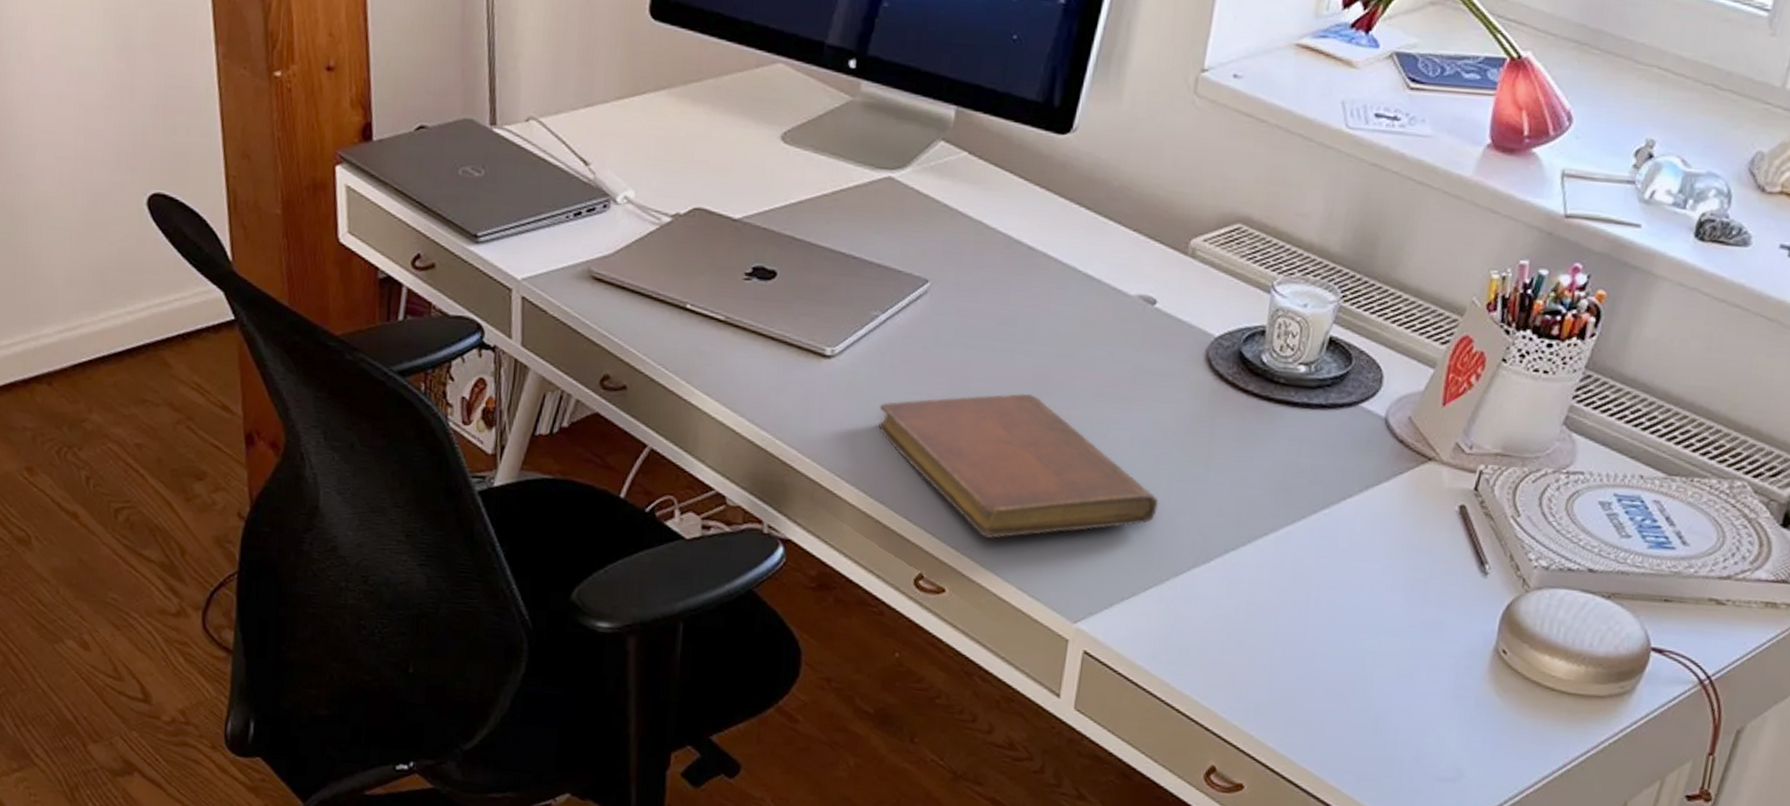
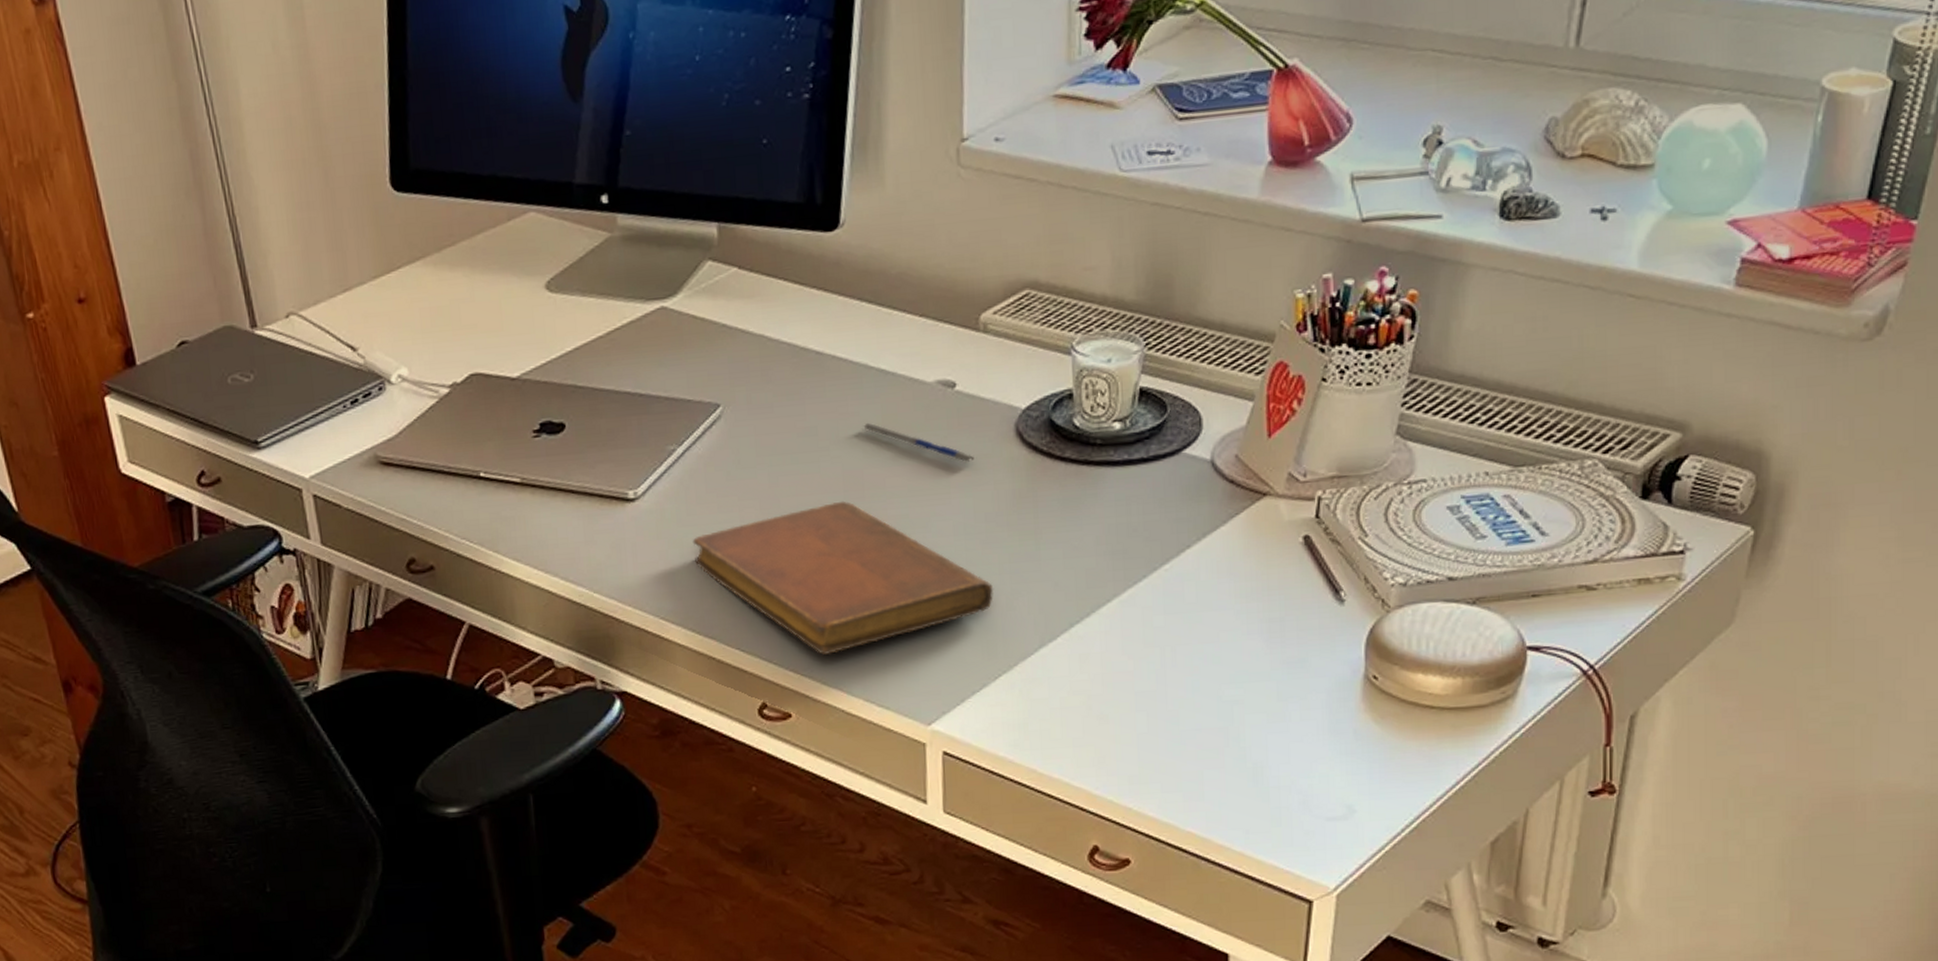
pen: none [1060,323,1165,379] -> present [862,422,977,464]

